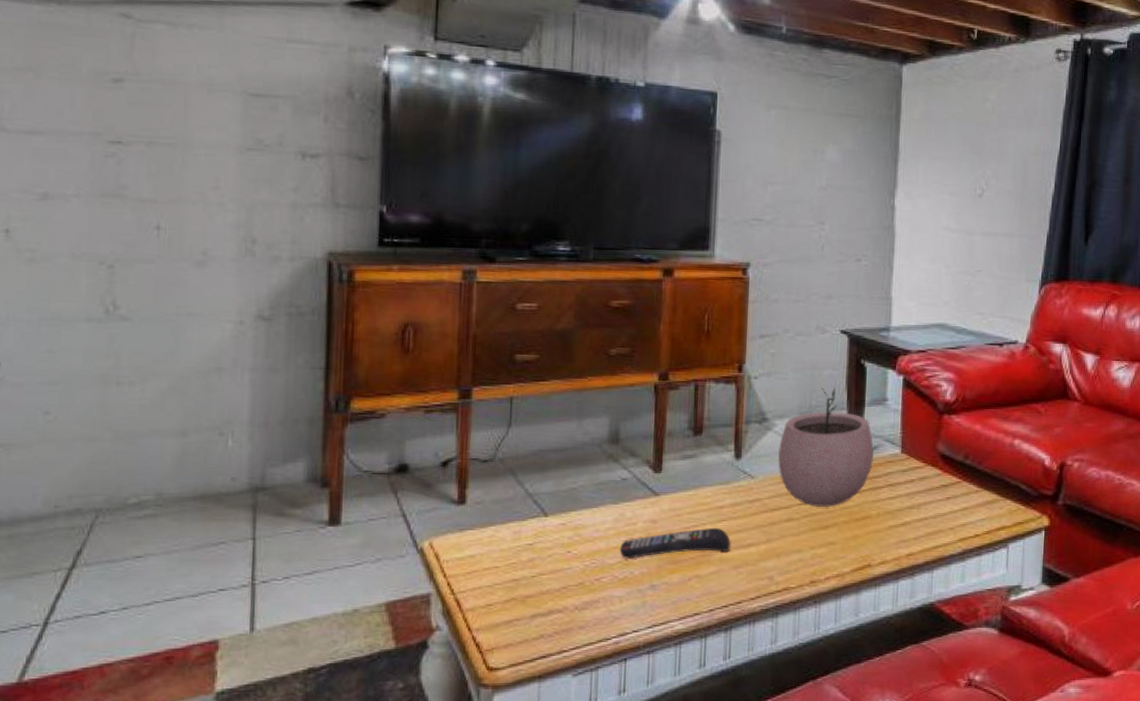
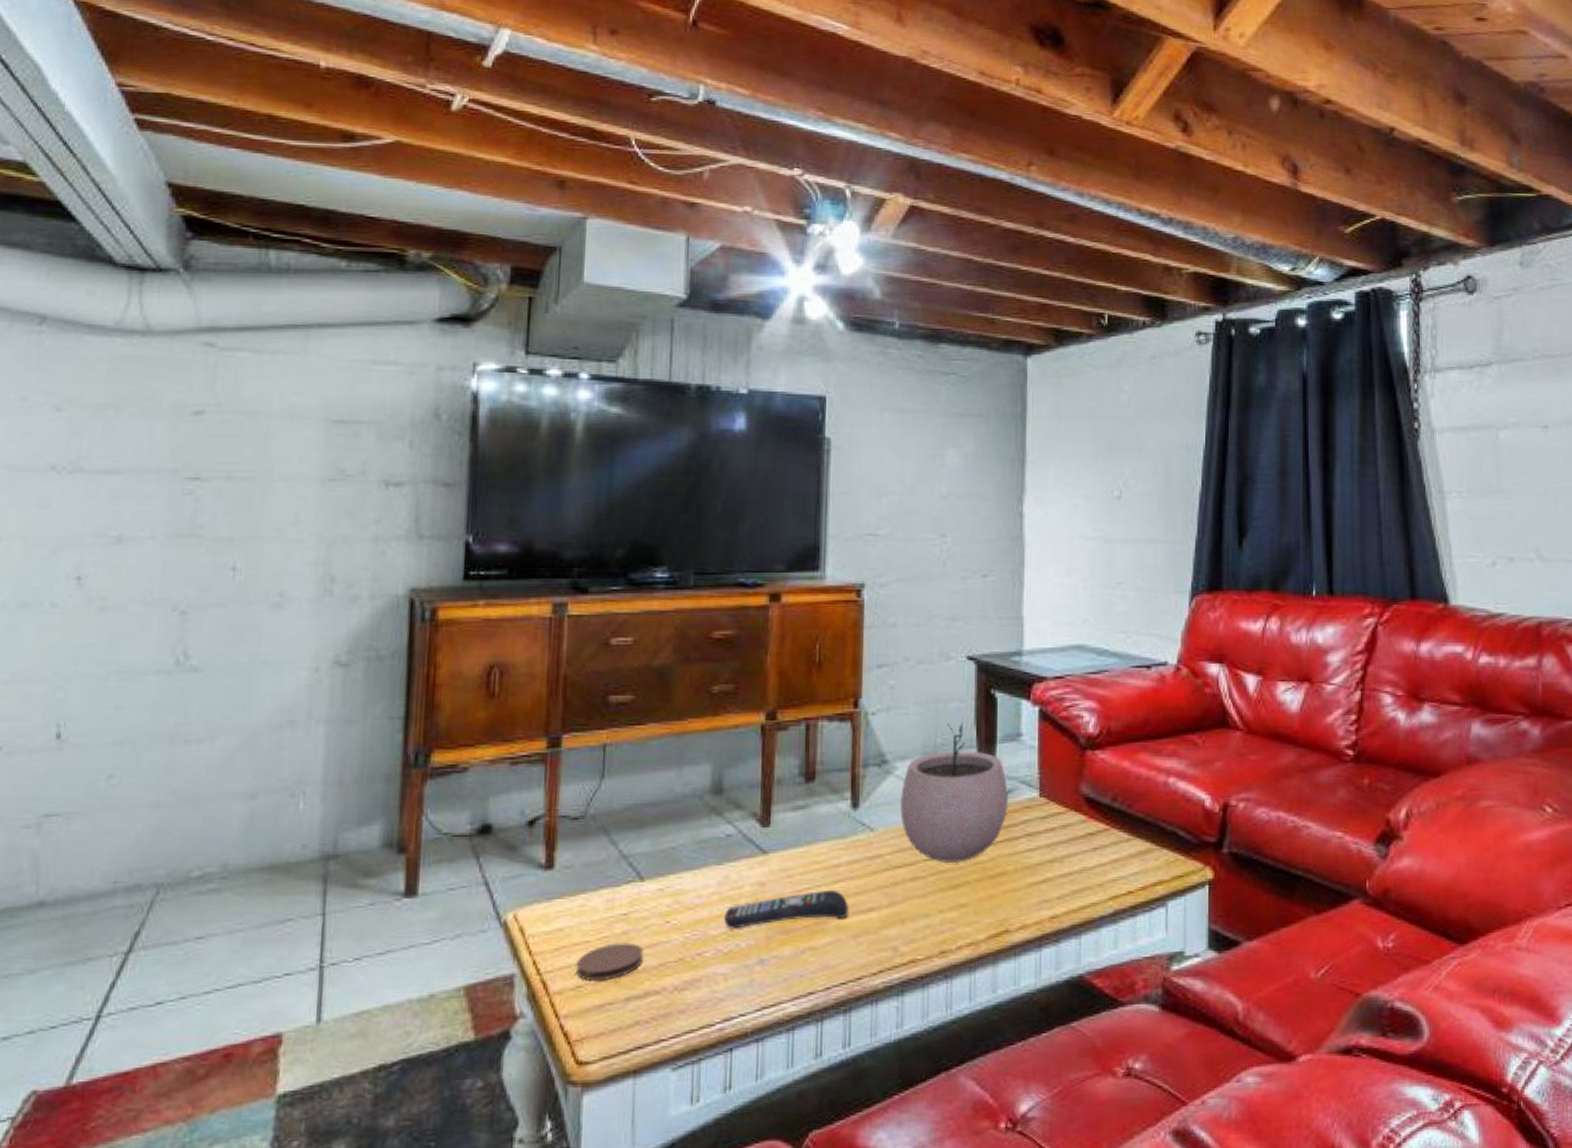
coaster: none [486,569,548,601] -> present [575,943,644,982]

